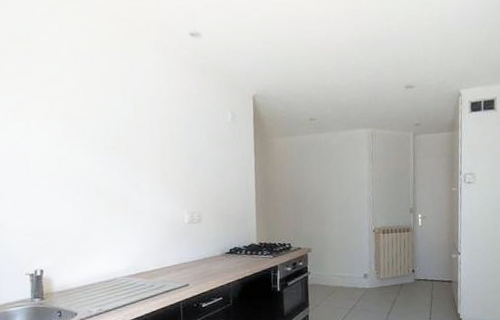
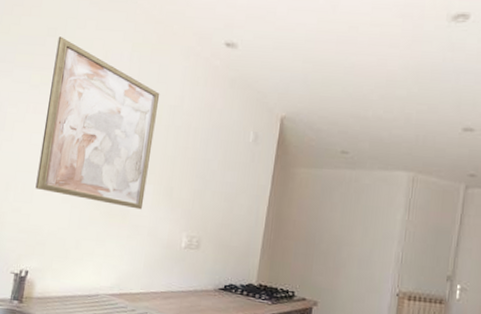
wall art: none [22,43,142,197] -> present [35,36,160,210]

